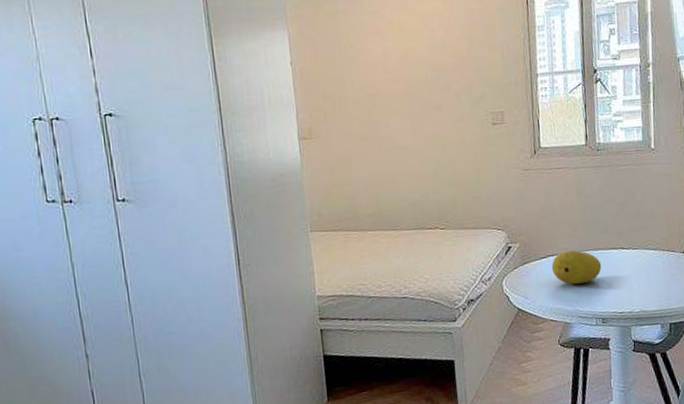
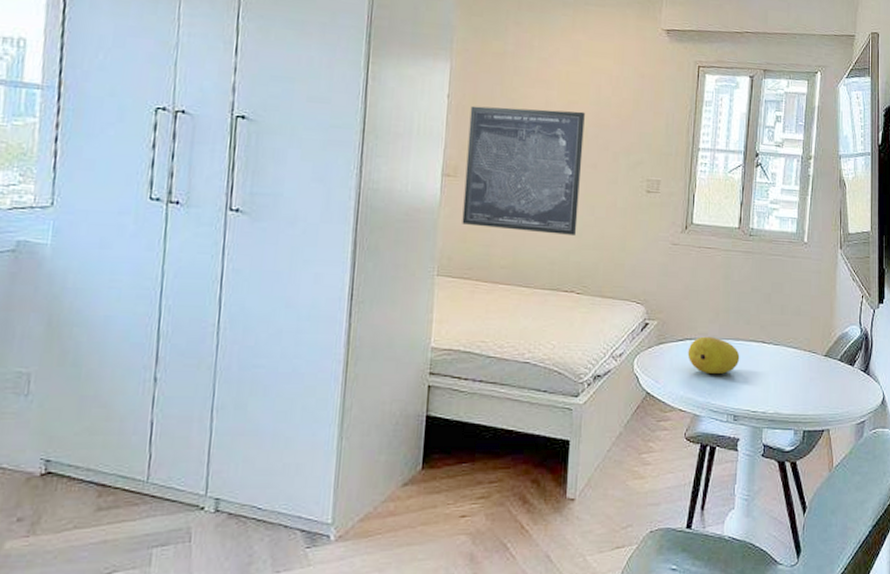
wall art: none [314,57,432,182] -> present [462,105,585,235]

